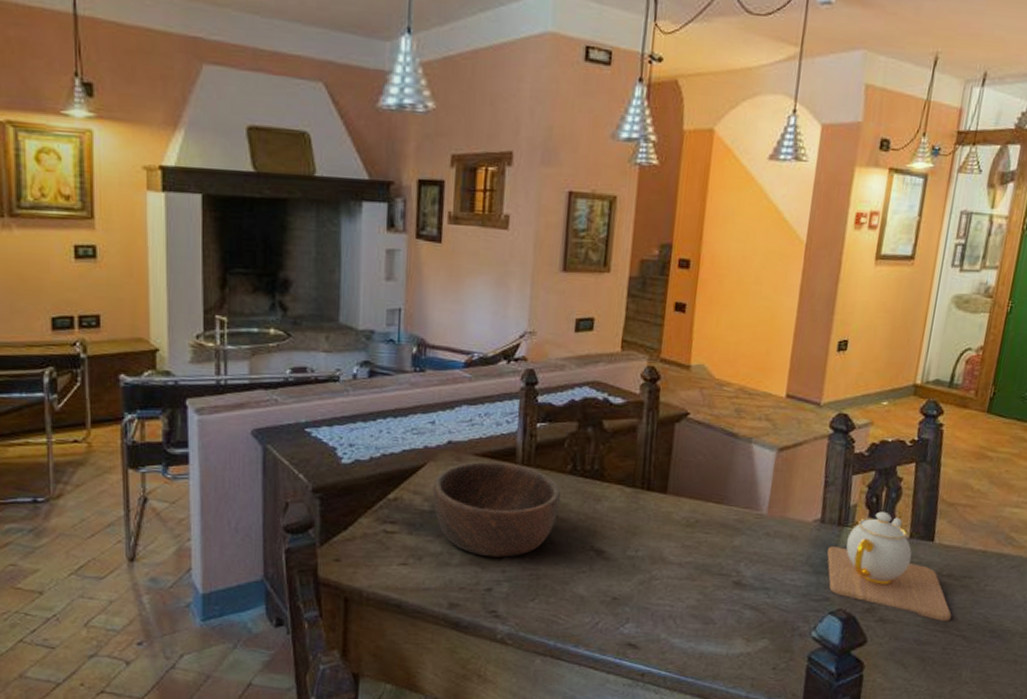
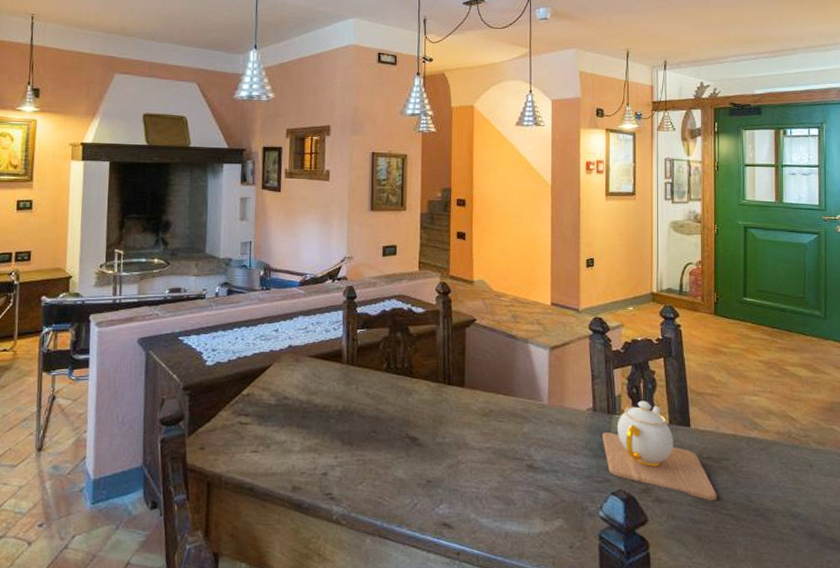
wooden bowl: present [432,462,561,558] -> none [277,363,379,445]

